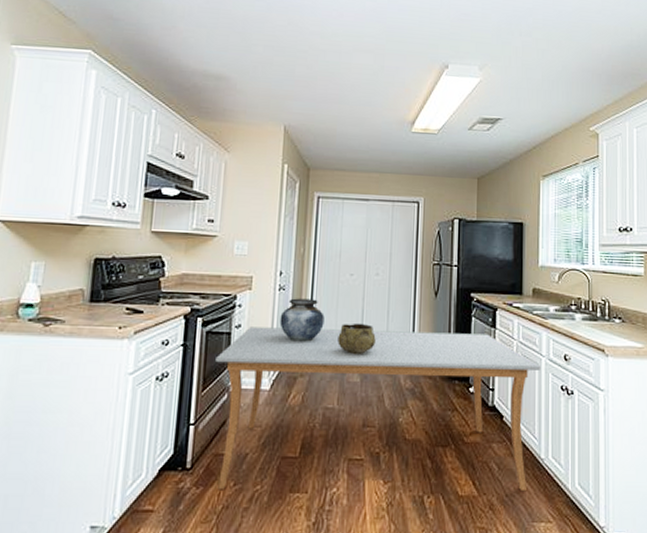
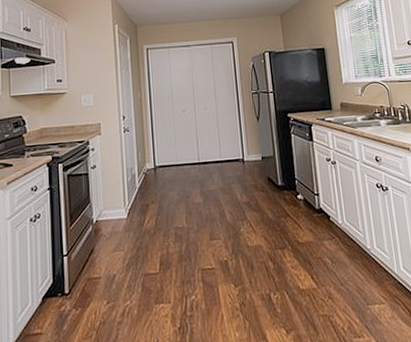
dining table: present [216,327,541,492] -> none [78,147,360,308]
vase: present [279,298,325,342] -> none [128,136,166,175]
decorative bowl: present [338,322,376,354] -> none [179,151,212,179]

